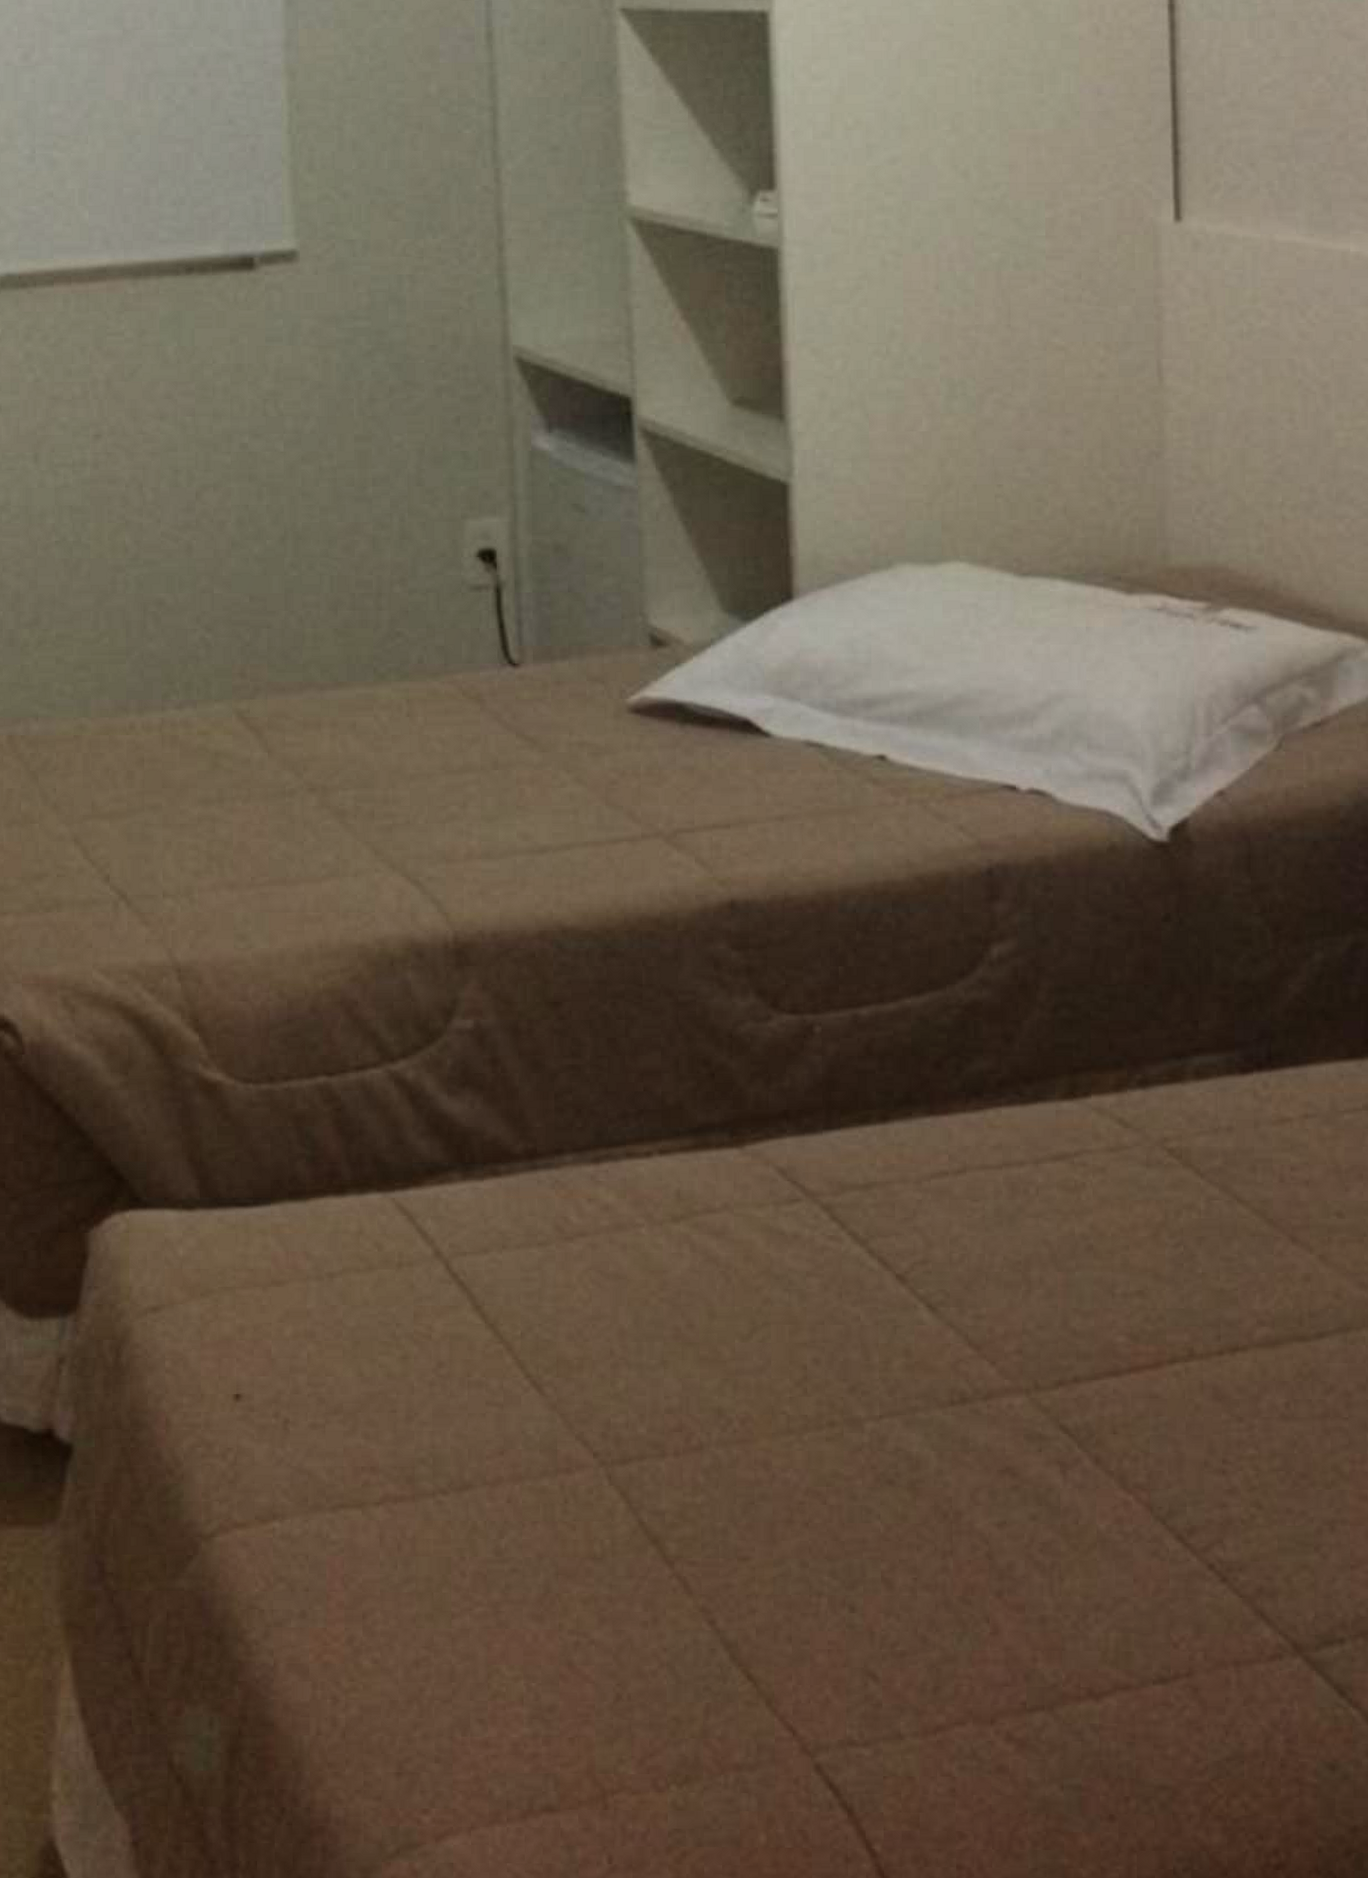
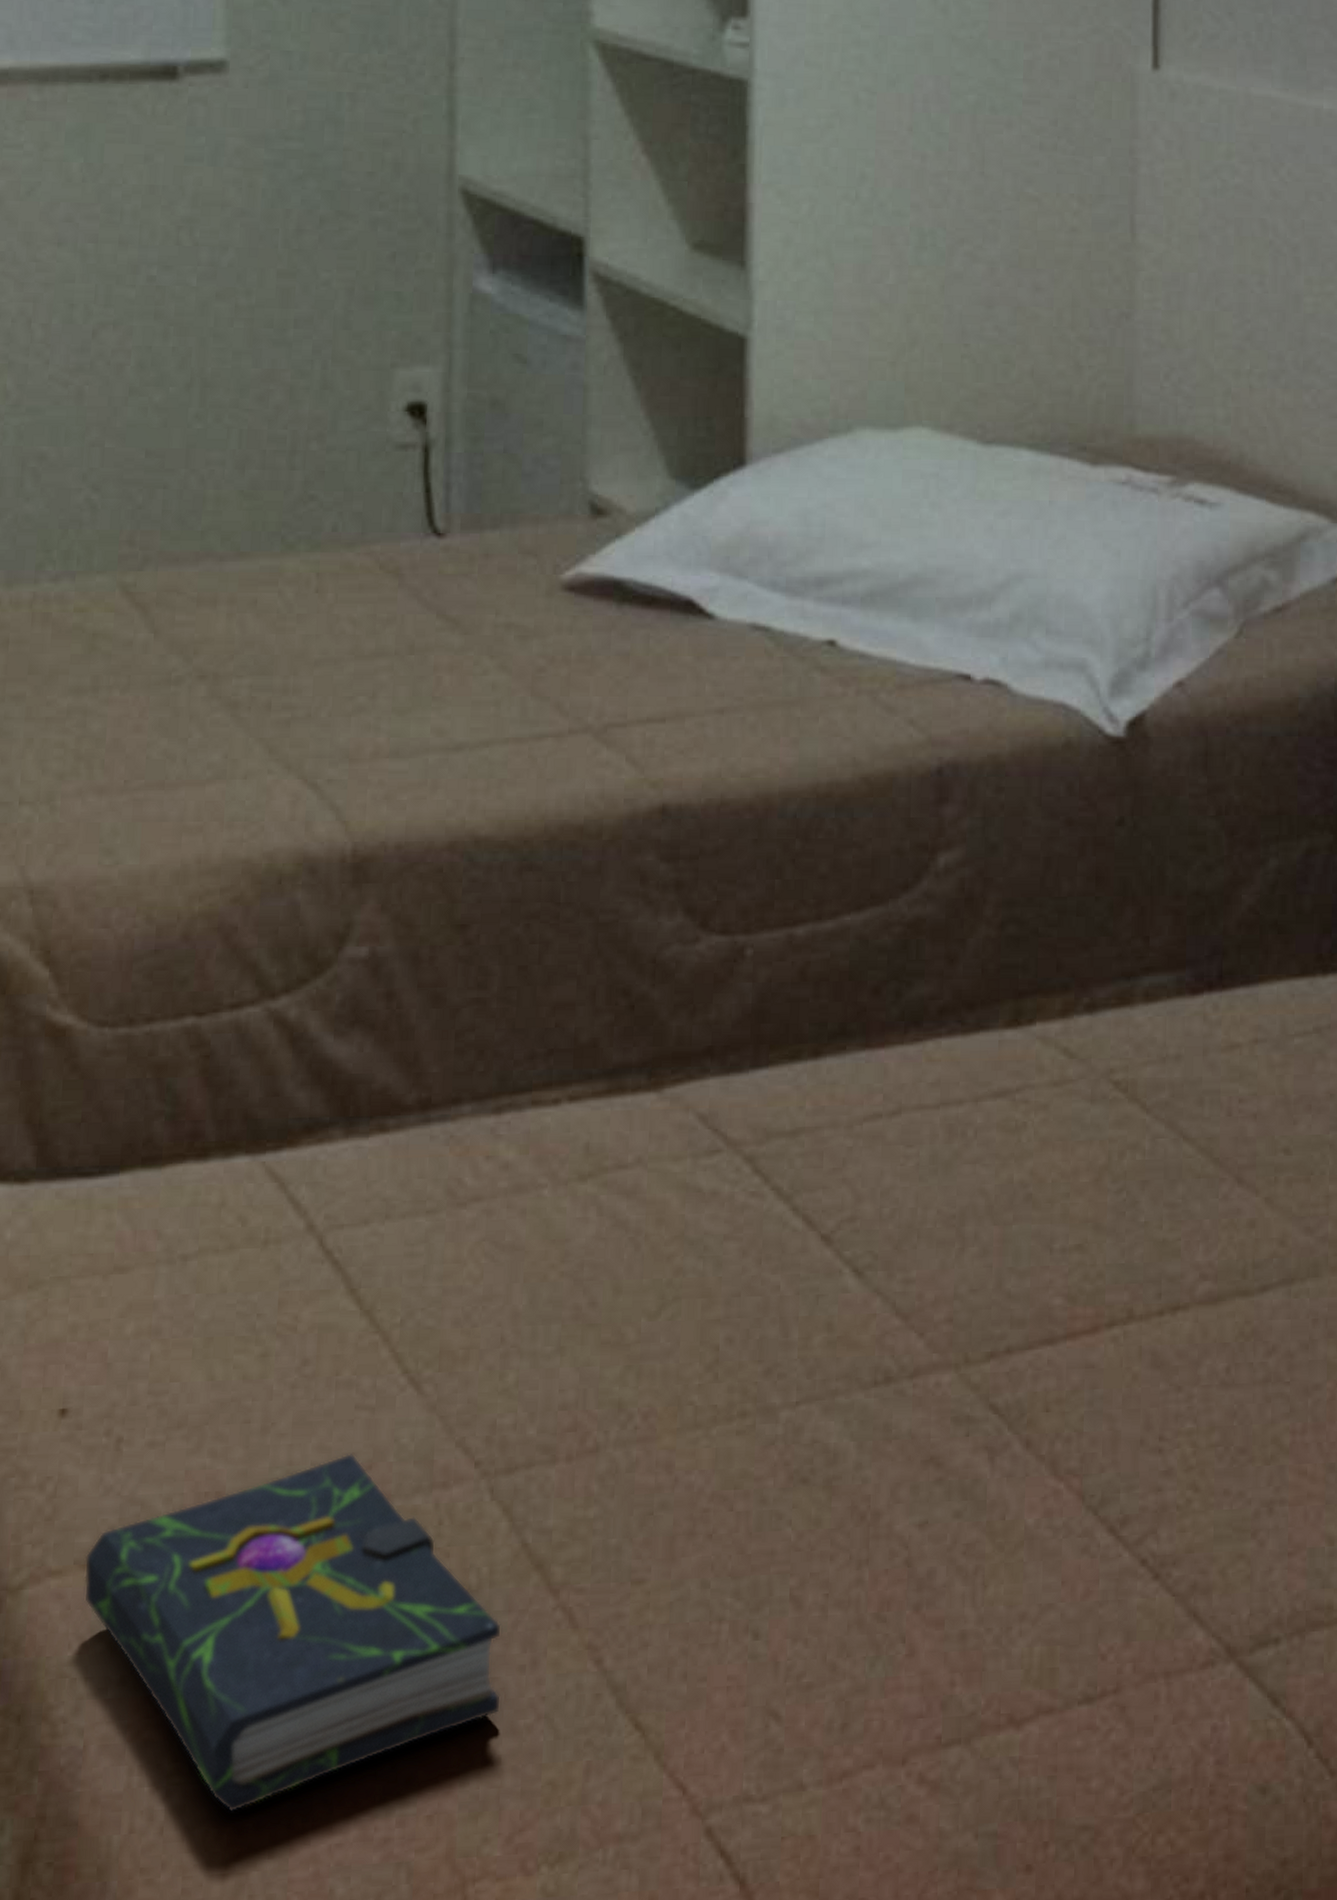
book: none [264,1441,628,1725] -> present [83,1454,502,1813]

